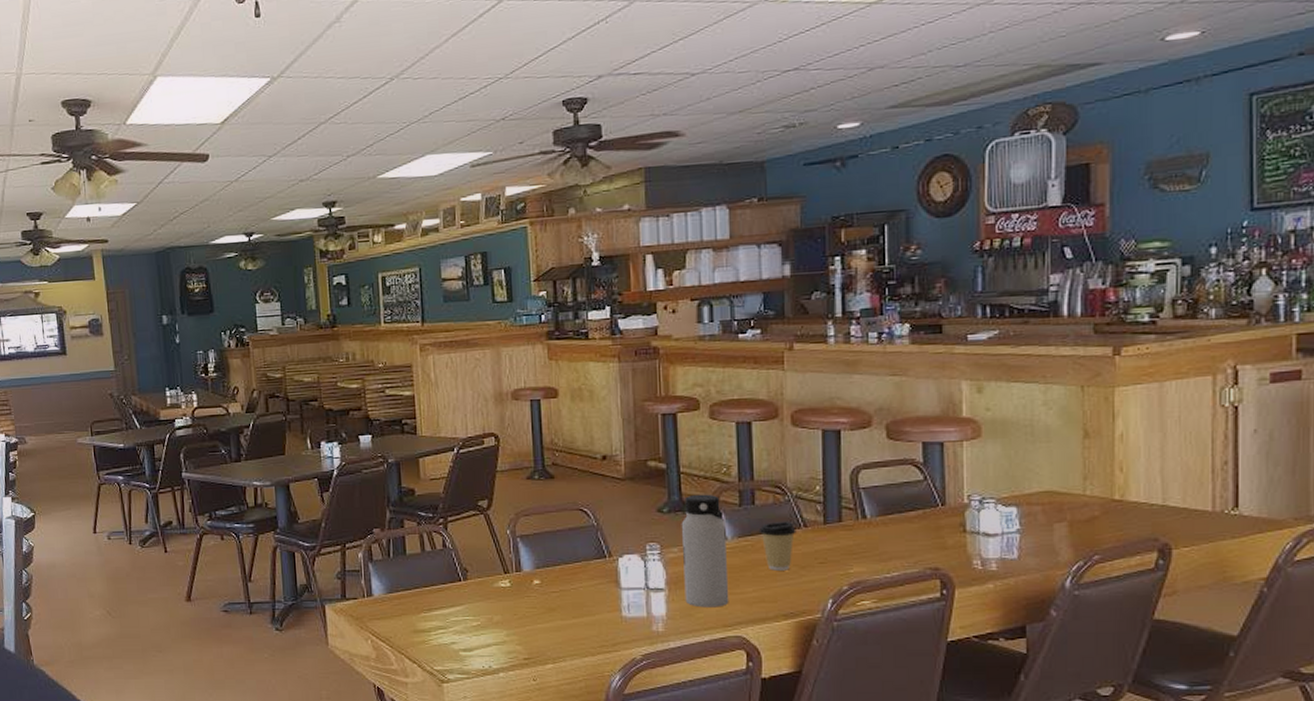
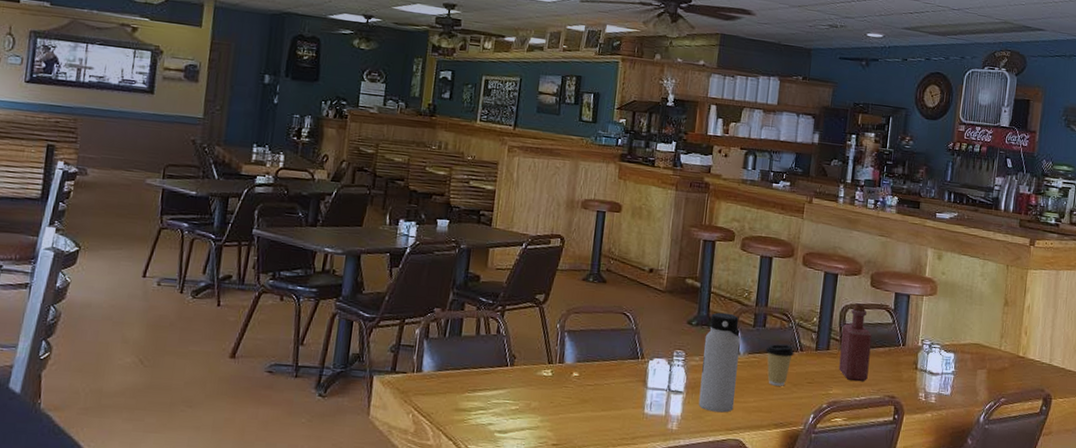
bottle: none [855,461,899,556] -> present [838,303,872,382]

